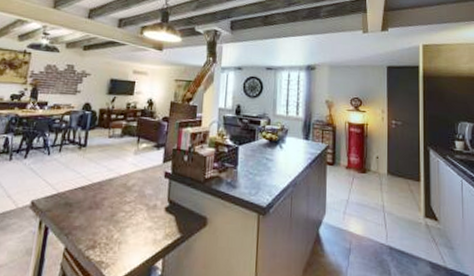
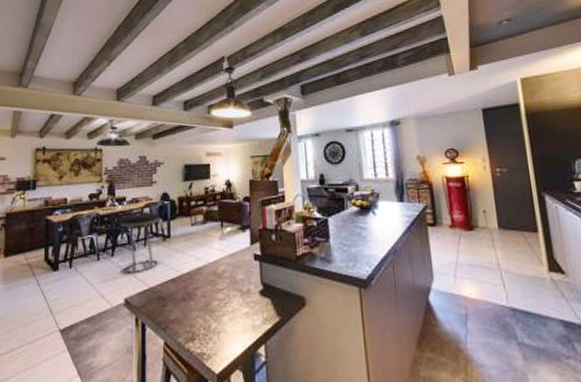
stool: none [33,119,80,178] -> present [121,212,161,274]

